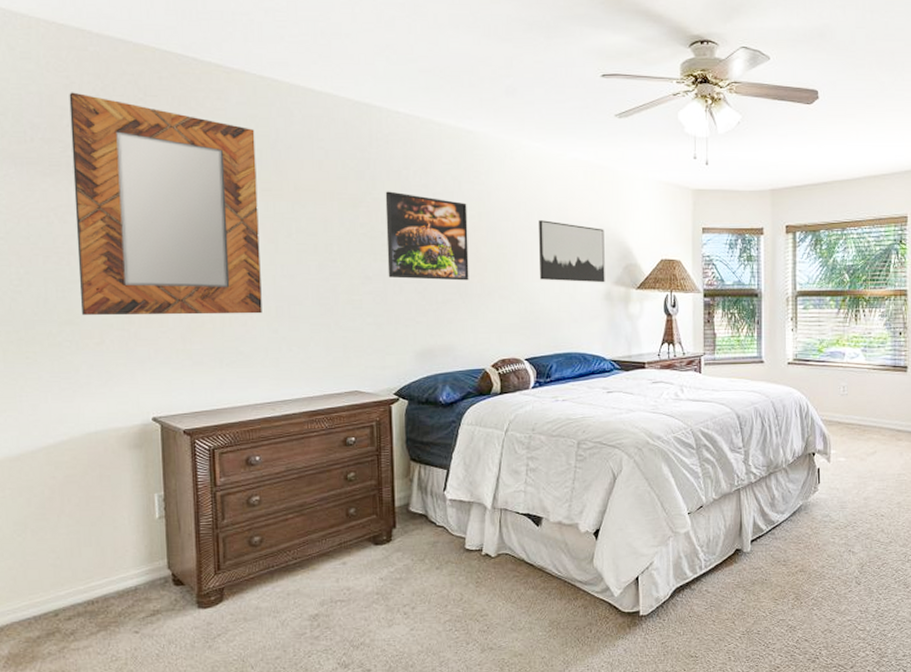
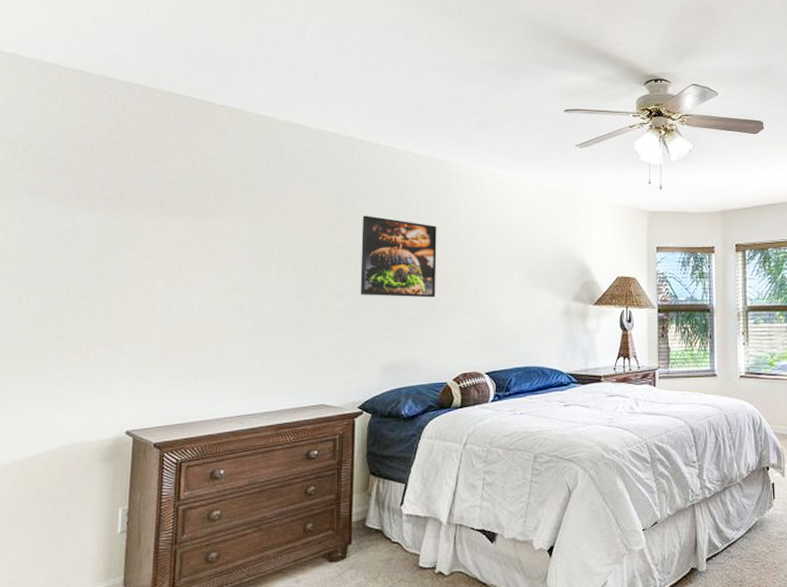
home mirror: present [69,92,262,315] -> none [72,130,248,332]
wall art: present [539,220,605,283] -> none [503,241,564,299]

